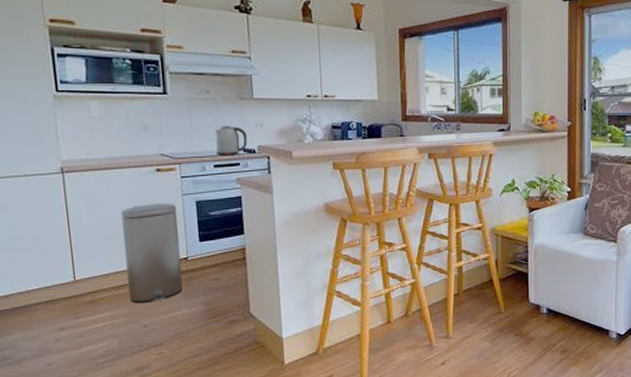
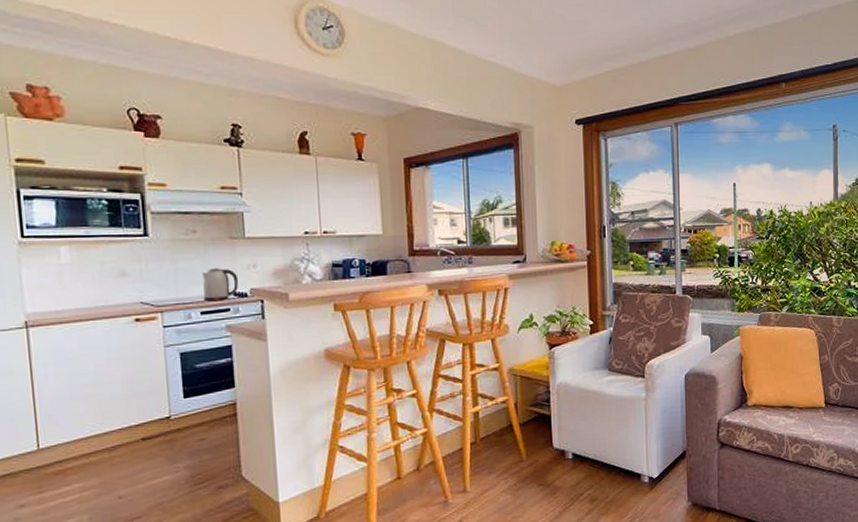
pedal bin: present [121,203,183,304] -> none [94,356,165,472]

